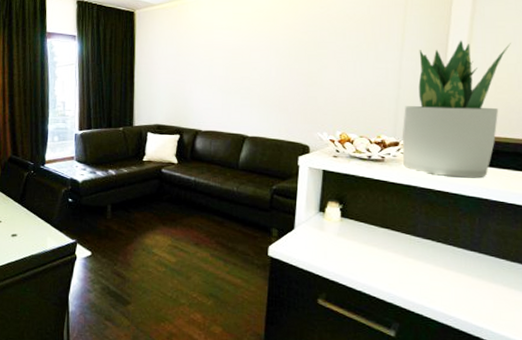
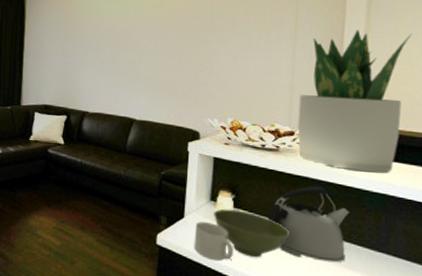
cup: none [304,232,340,269] -> present [194,221,233,262]
bowl: none [322,219,392,263] -> present [214,209,289,258]
kettle: none [372,193,448,264] -> present [268,186,350,263]

